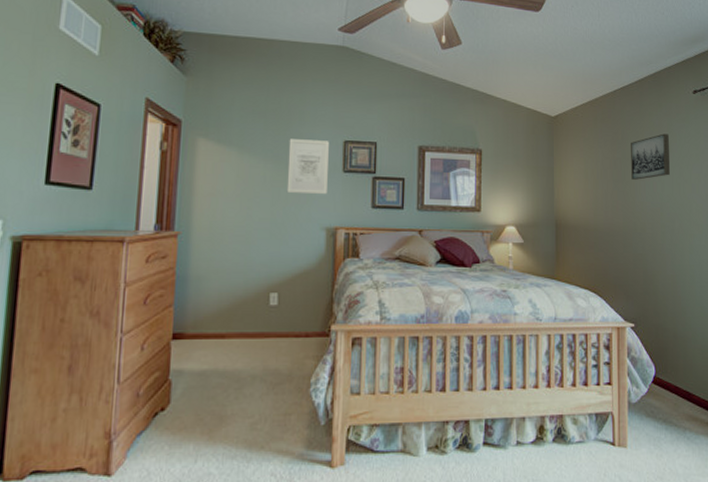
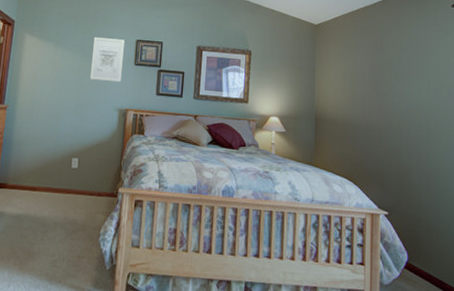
wall art: present [631,133,670,180] -> none [389,42,427,83]

